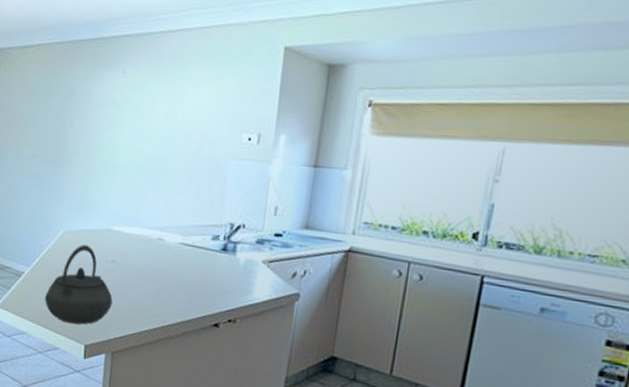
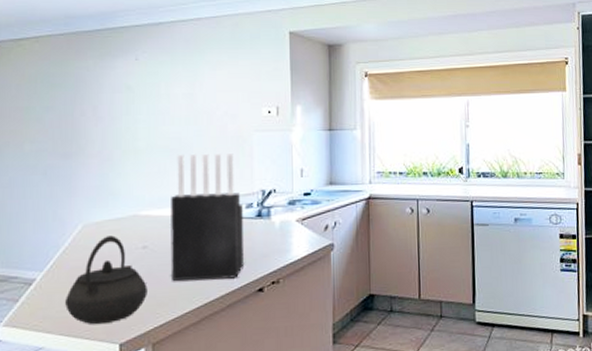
knife block: none [134,174,209,309] -> present [169,153,245,282]

